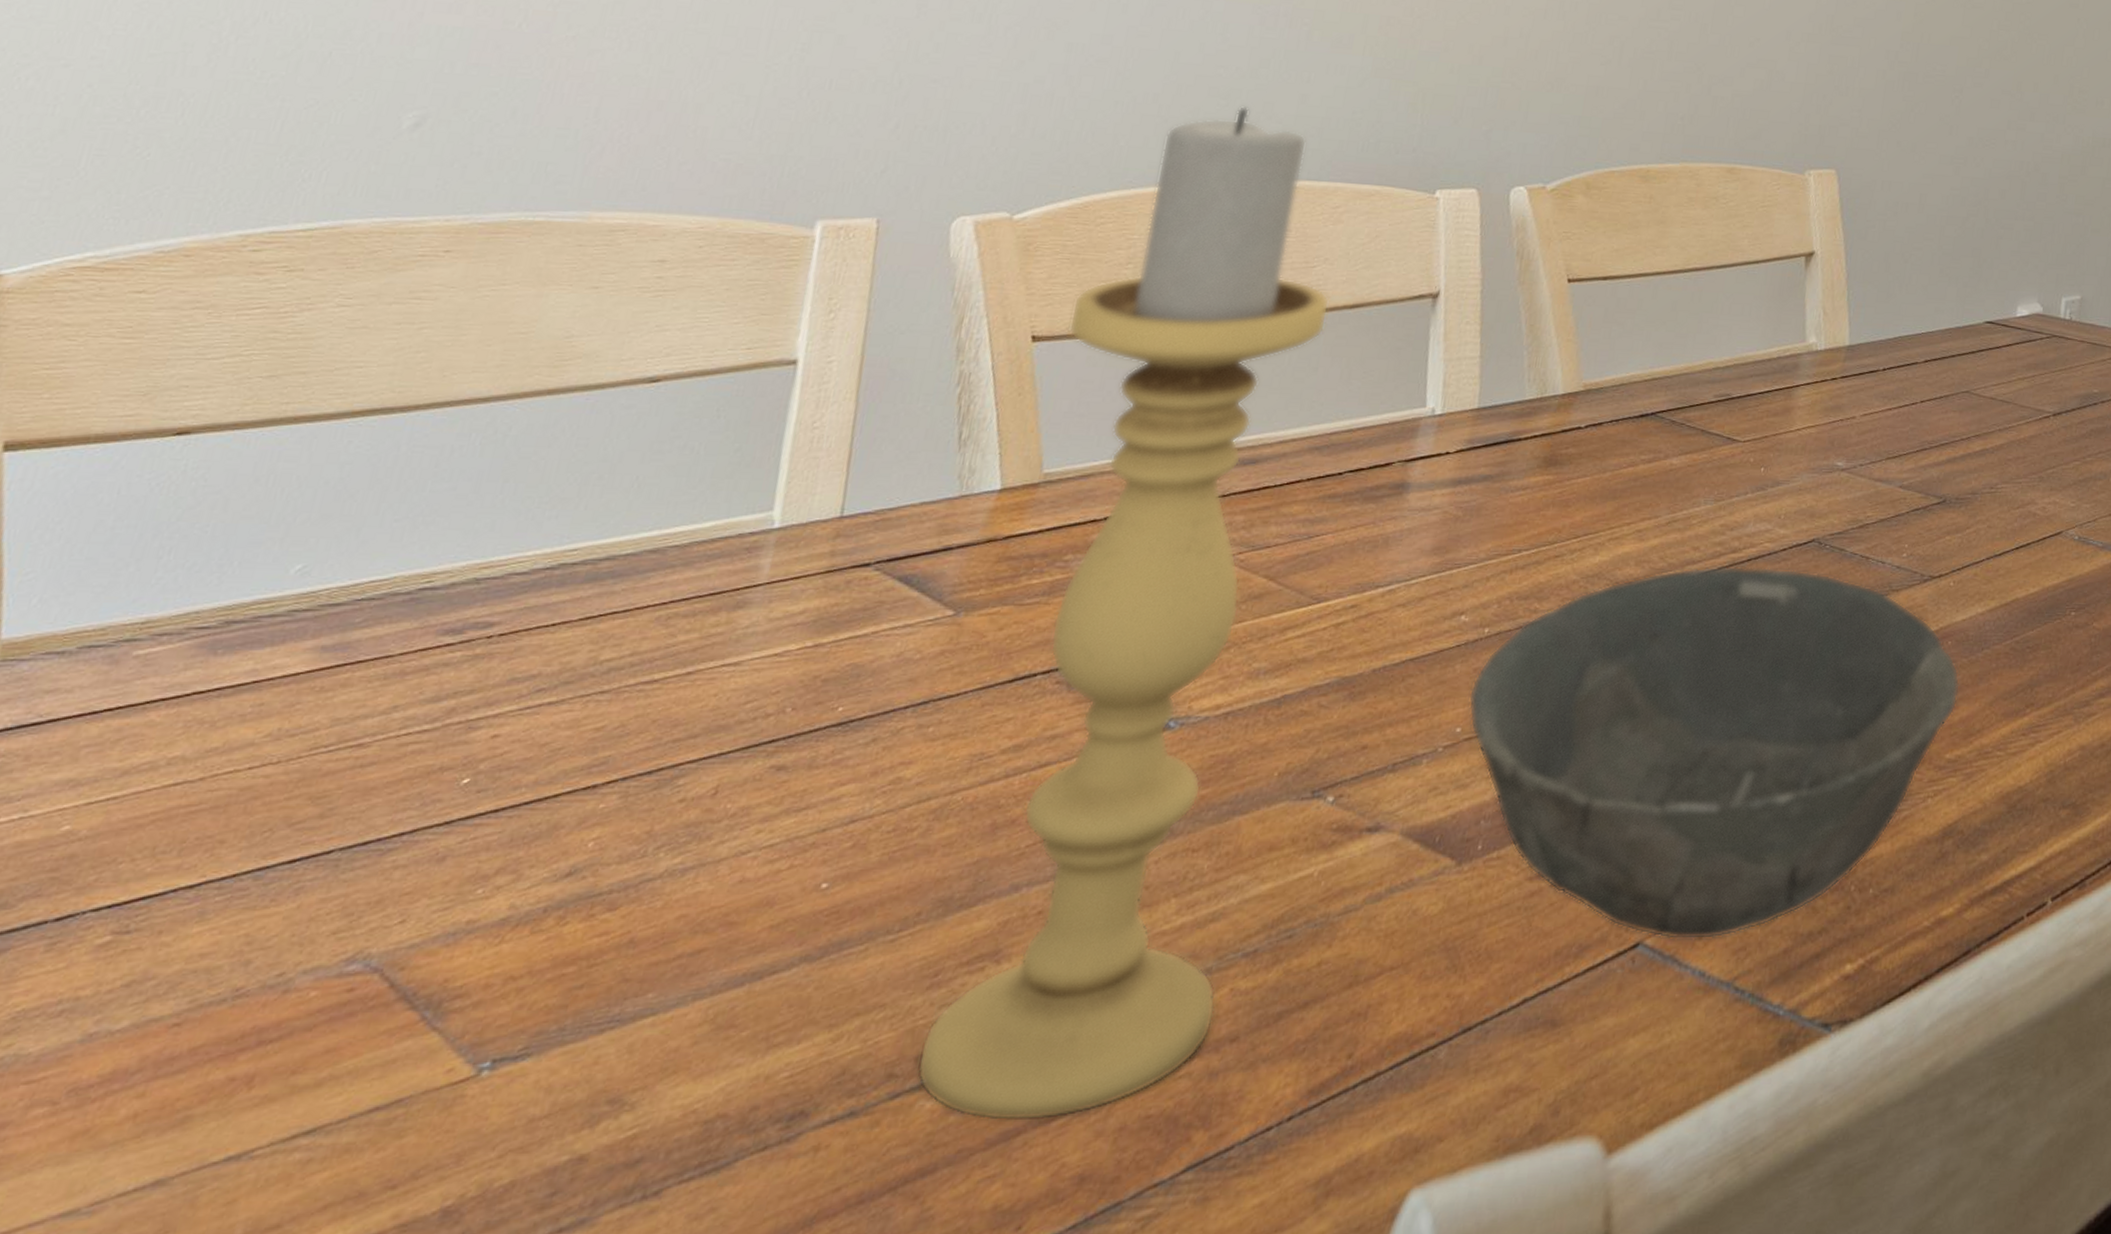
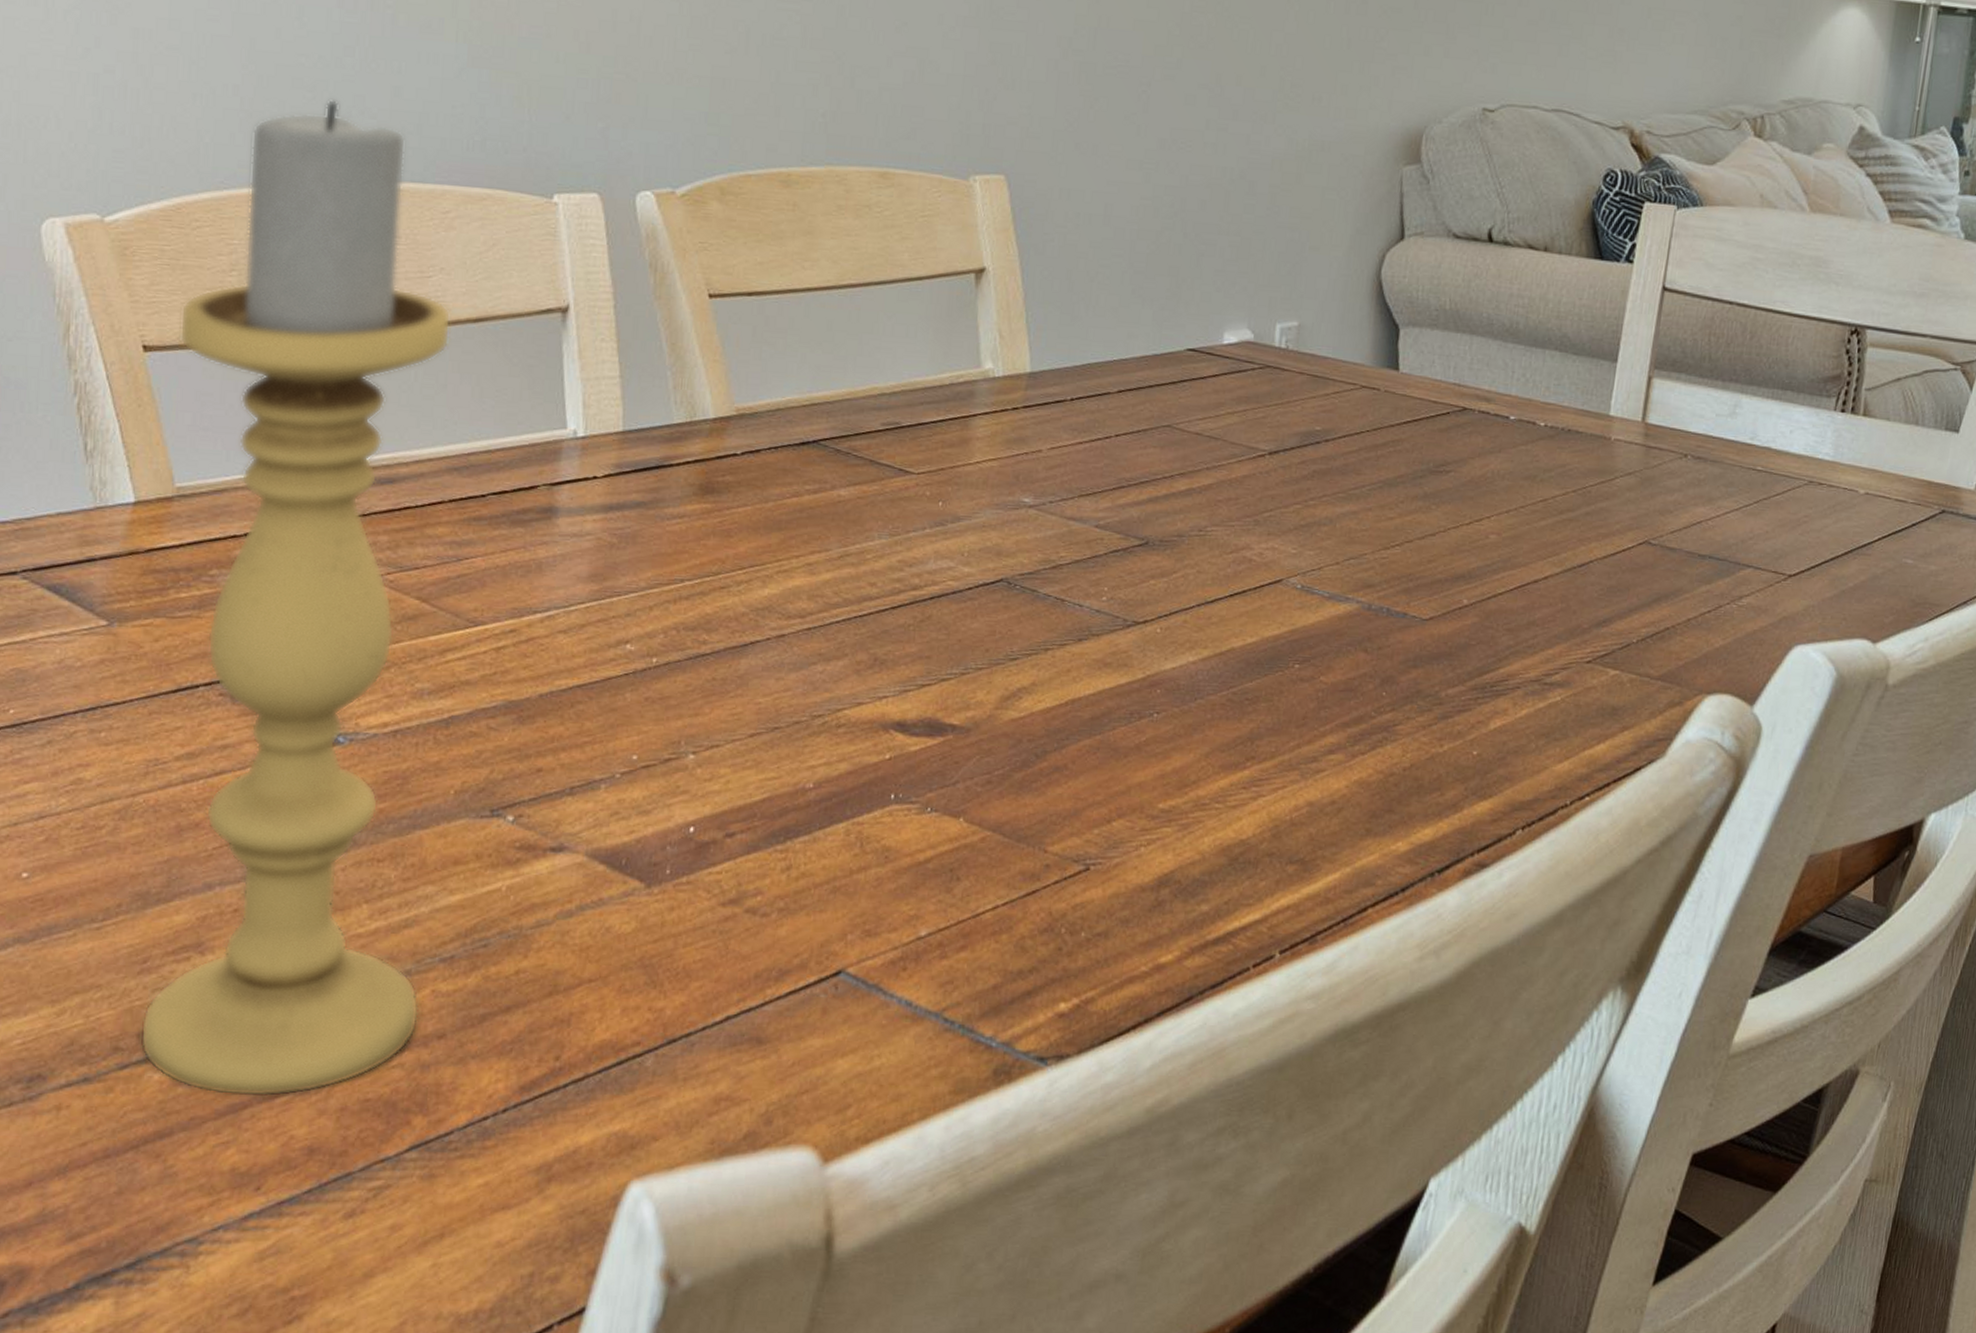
bowl: present [1468,565,1960,940] -> none [641,603,1172,972]

